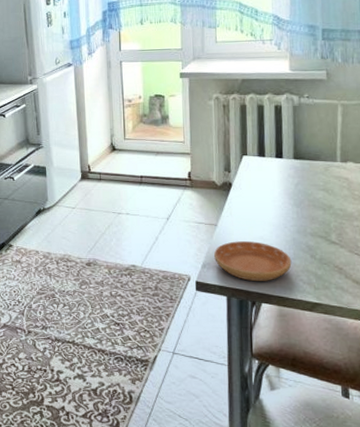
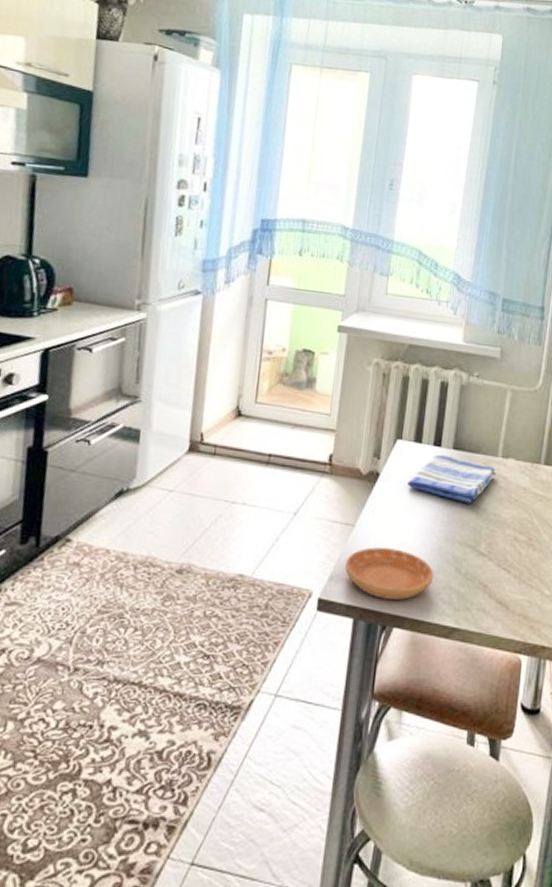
dish towel: none [257,164,338,202] -> present [407,454,497,504]

